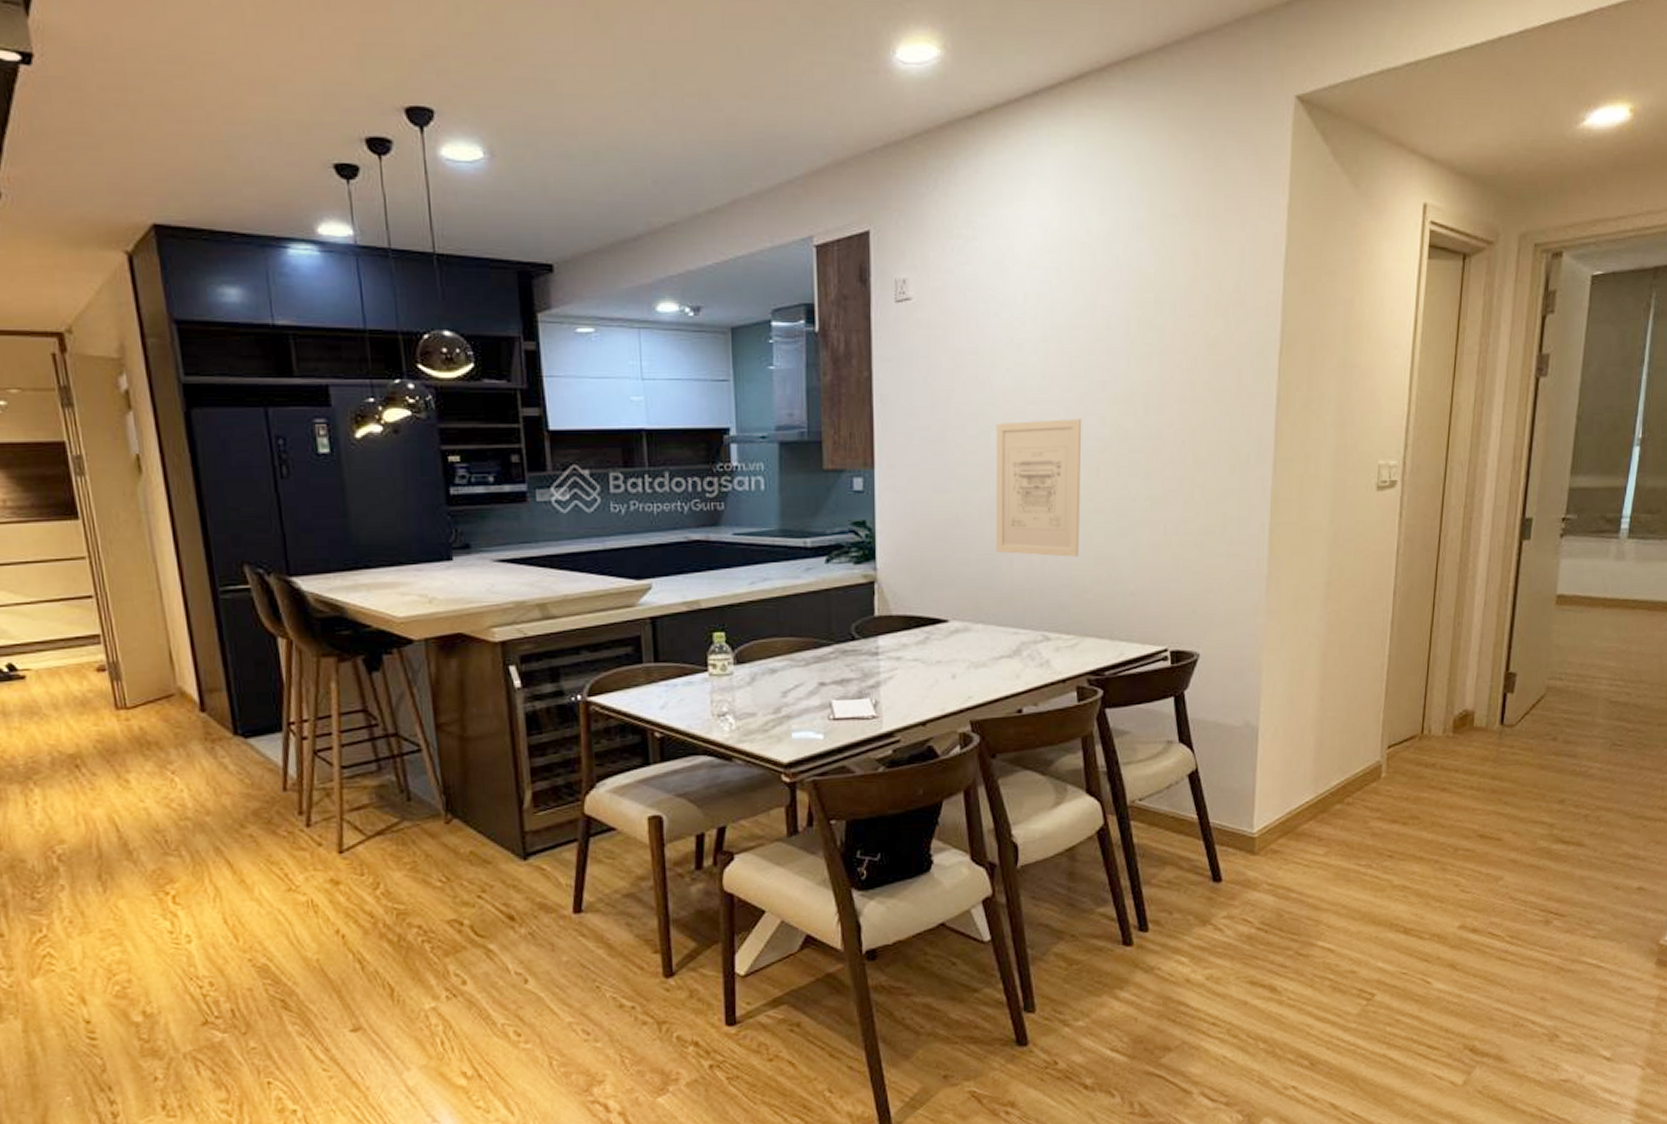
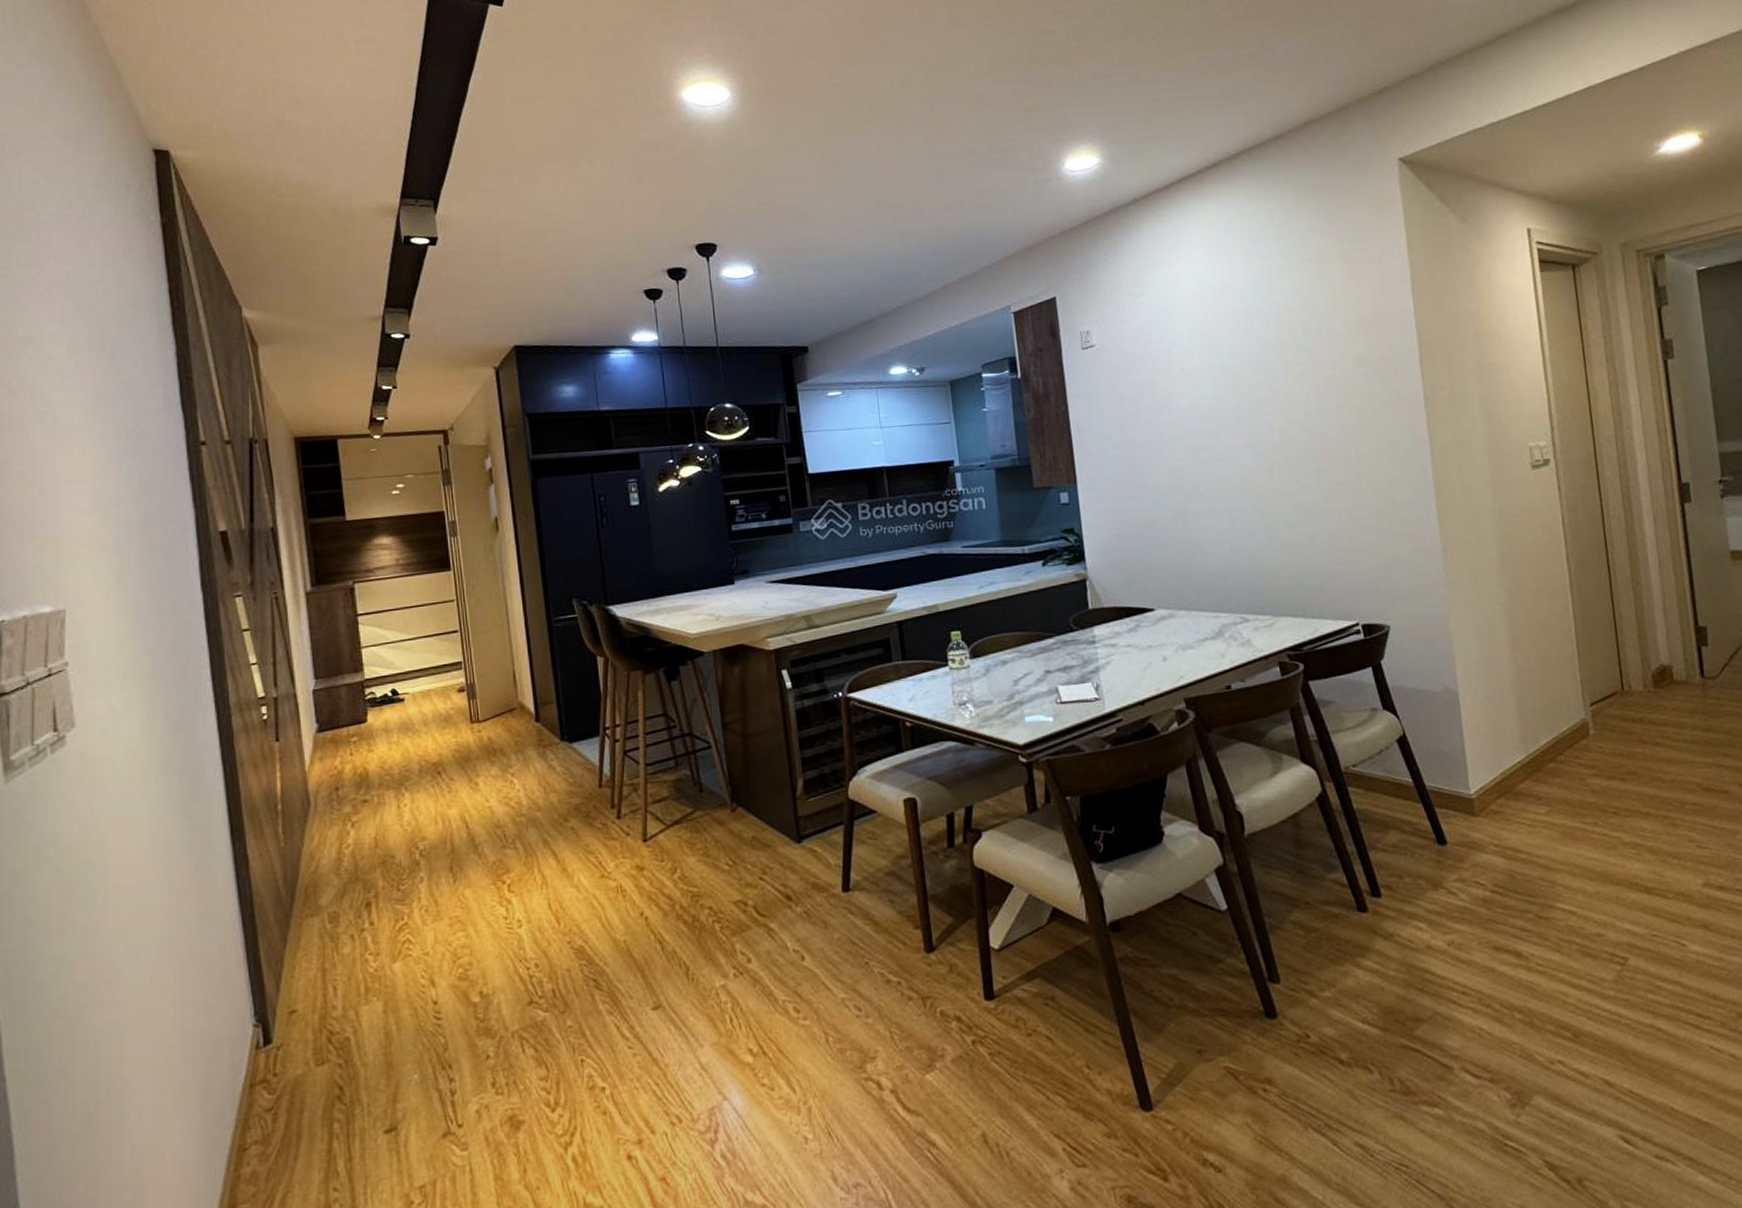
wall art: present [996,419,1082,557] -> none [1178,429,1265,548]

